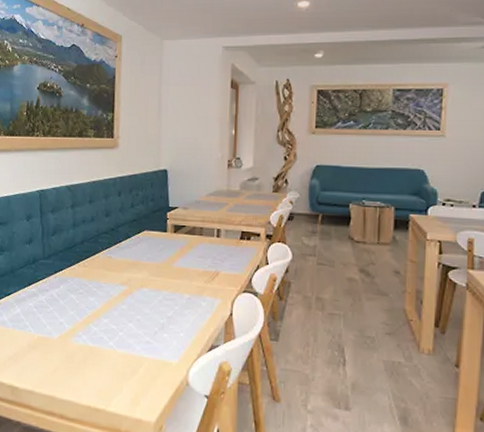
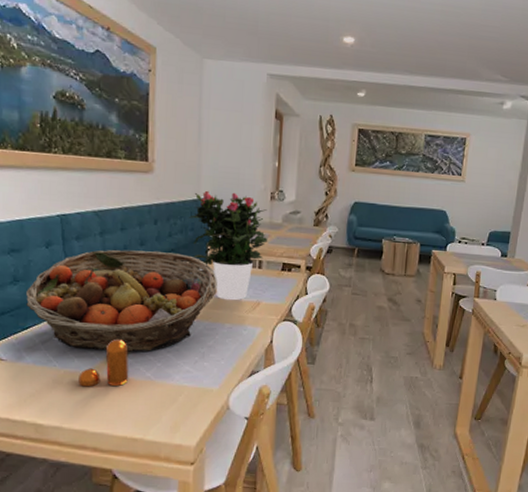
fruit basket: none [9,221,176,320] -> present [26,249,217,352]
pepper shaker: none [49,307,94,354] -> present [78,339,129,387]
potted flower: none [150,161,226,270] -> present [189,190,268,301]

